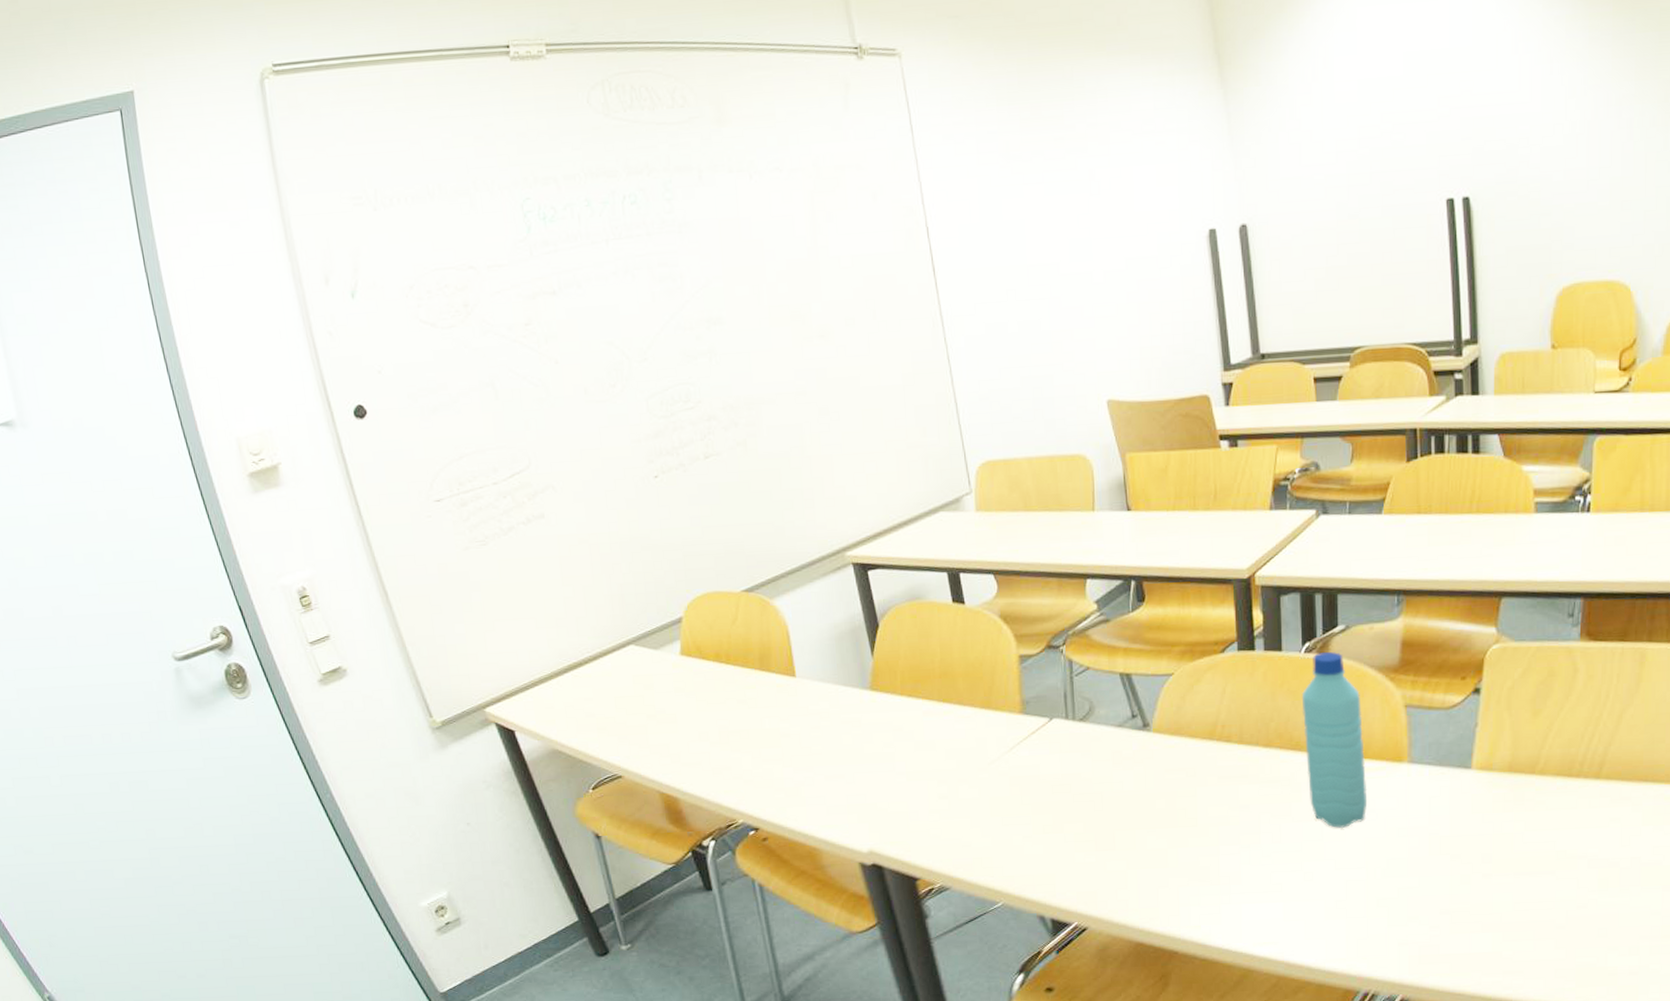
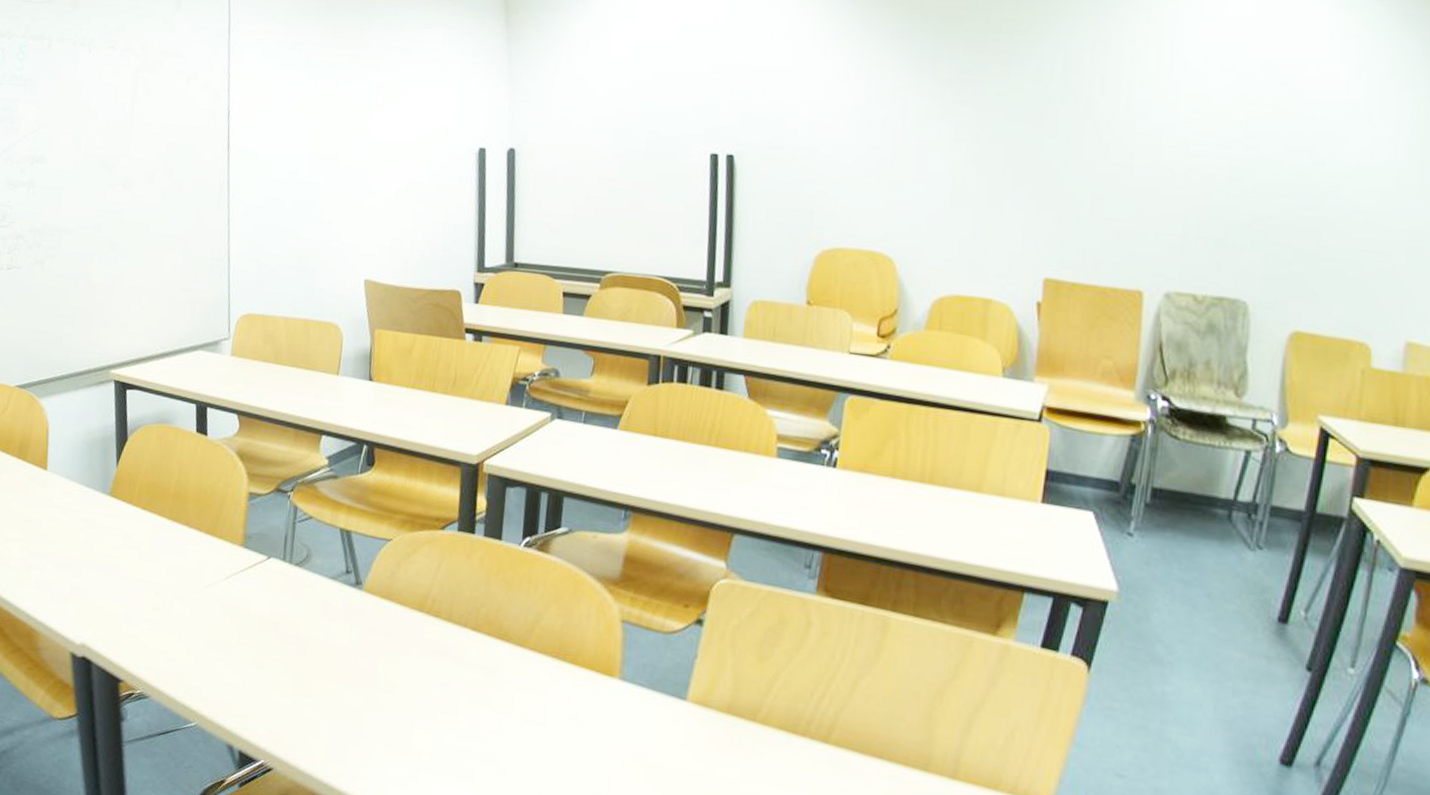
water bottle: present [1301,652,1368,828] -> none [512,550,576,731]

